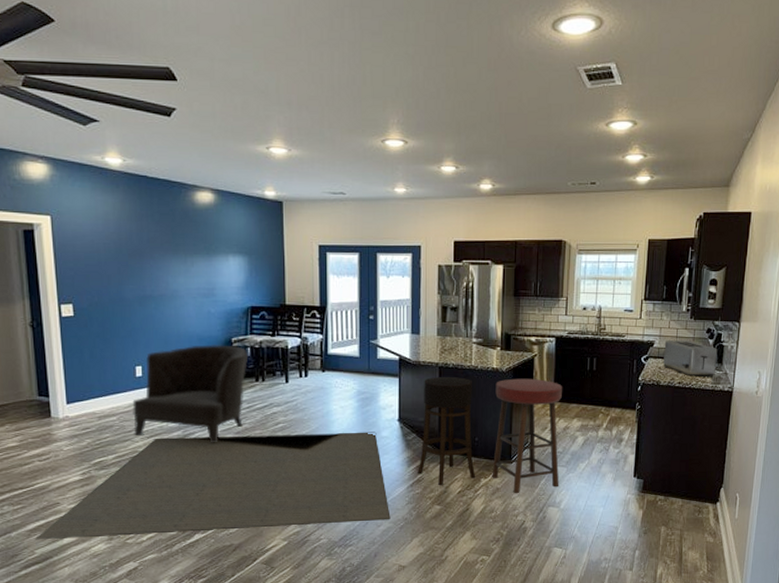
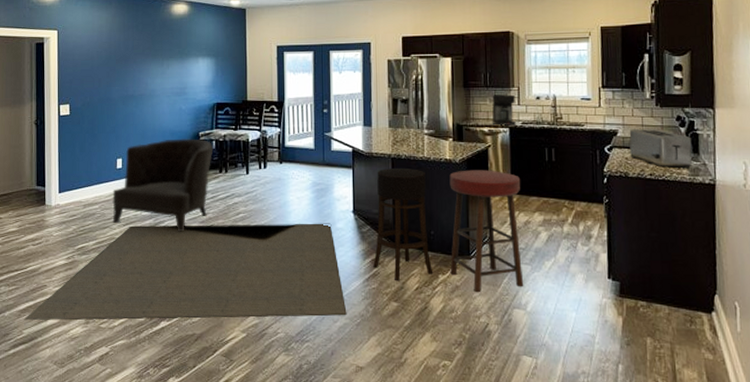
coffee maker: none [539,304,563,335] -> present [492,94,516,126]

